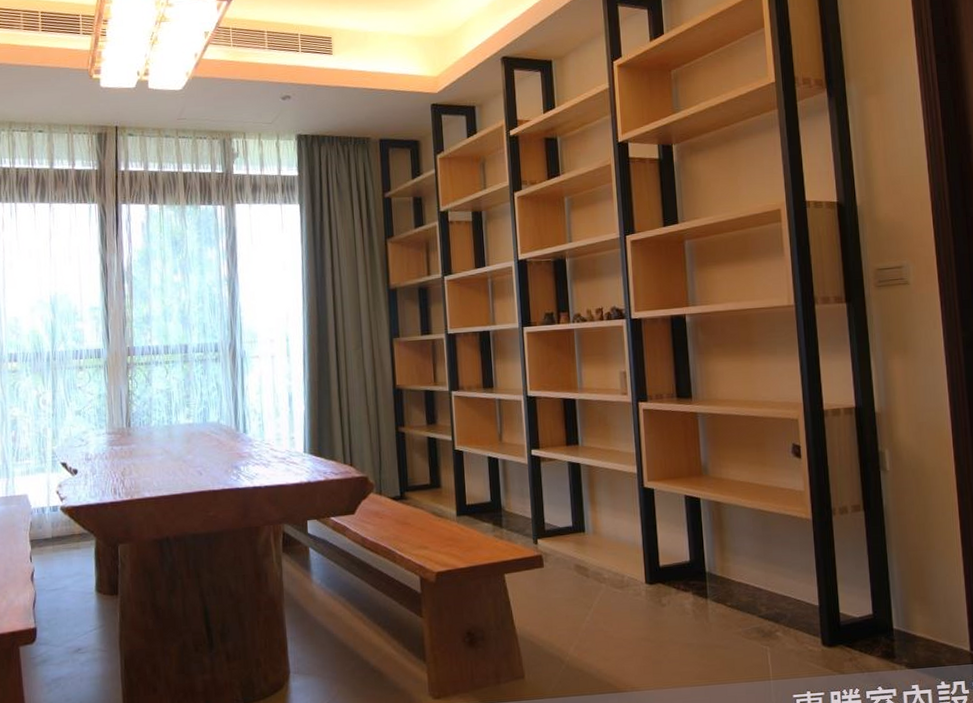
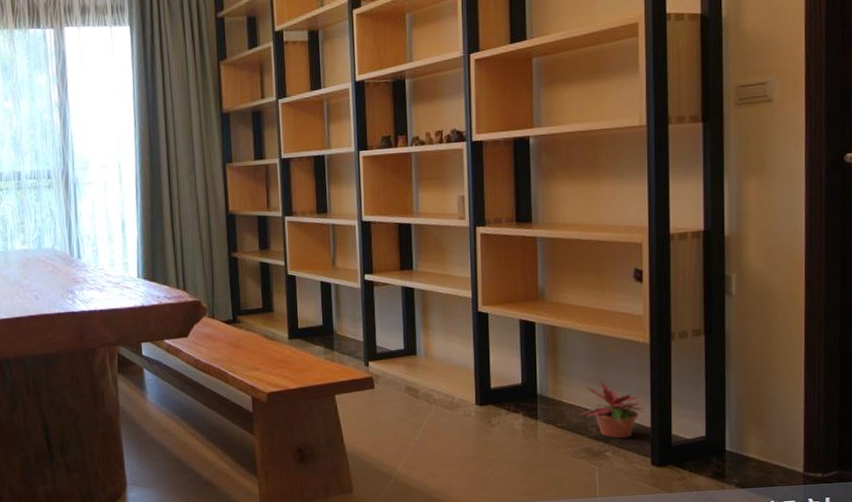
potted plant: none [748,557,815,618] -> present [579,380,648,439]

